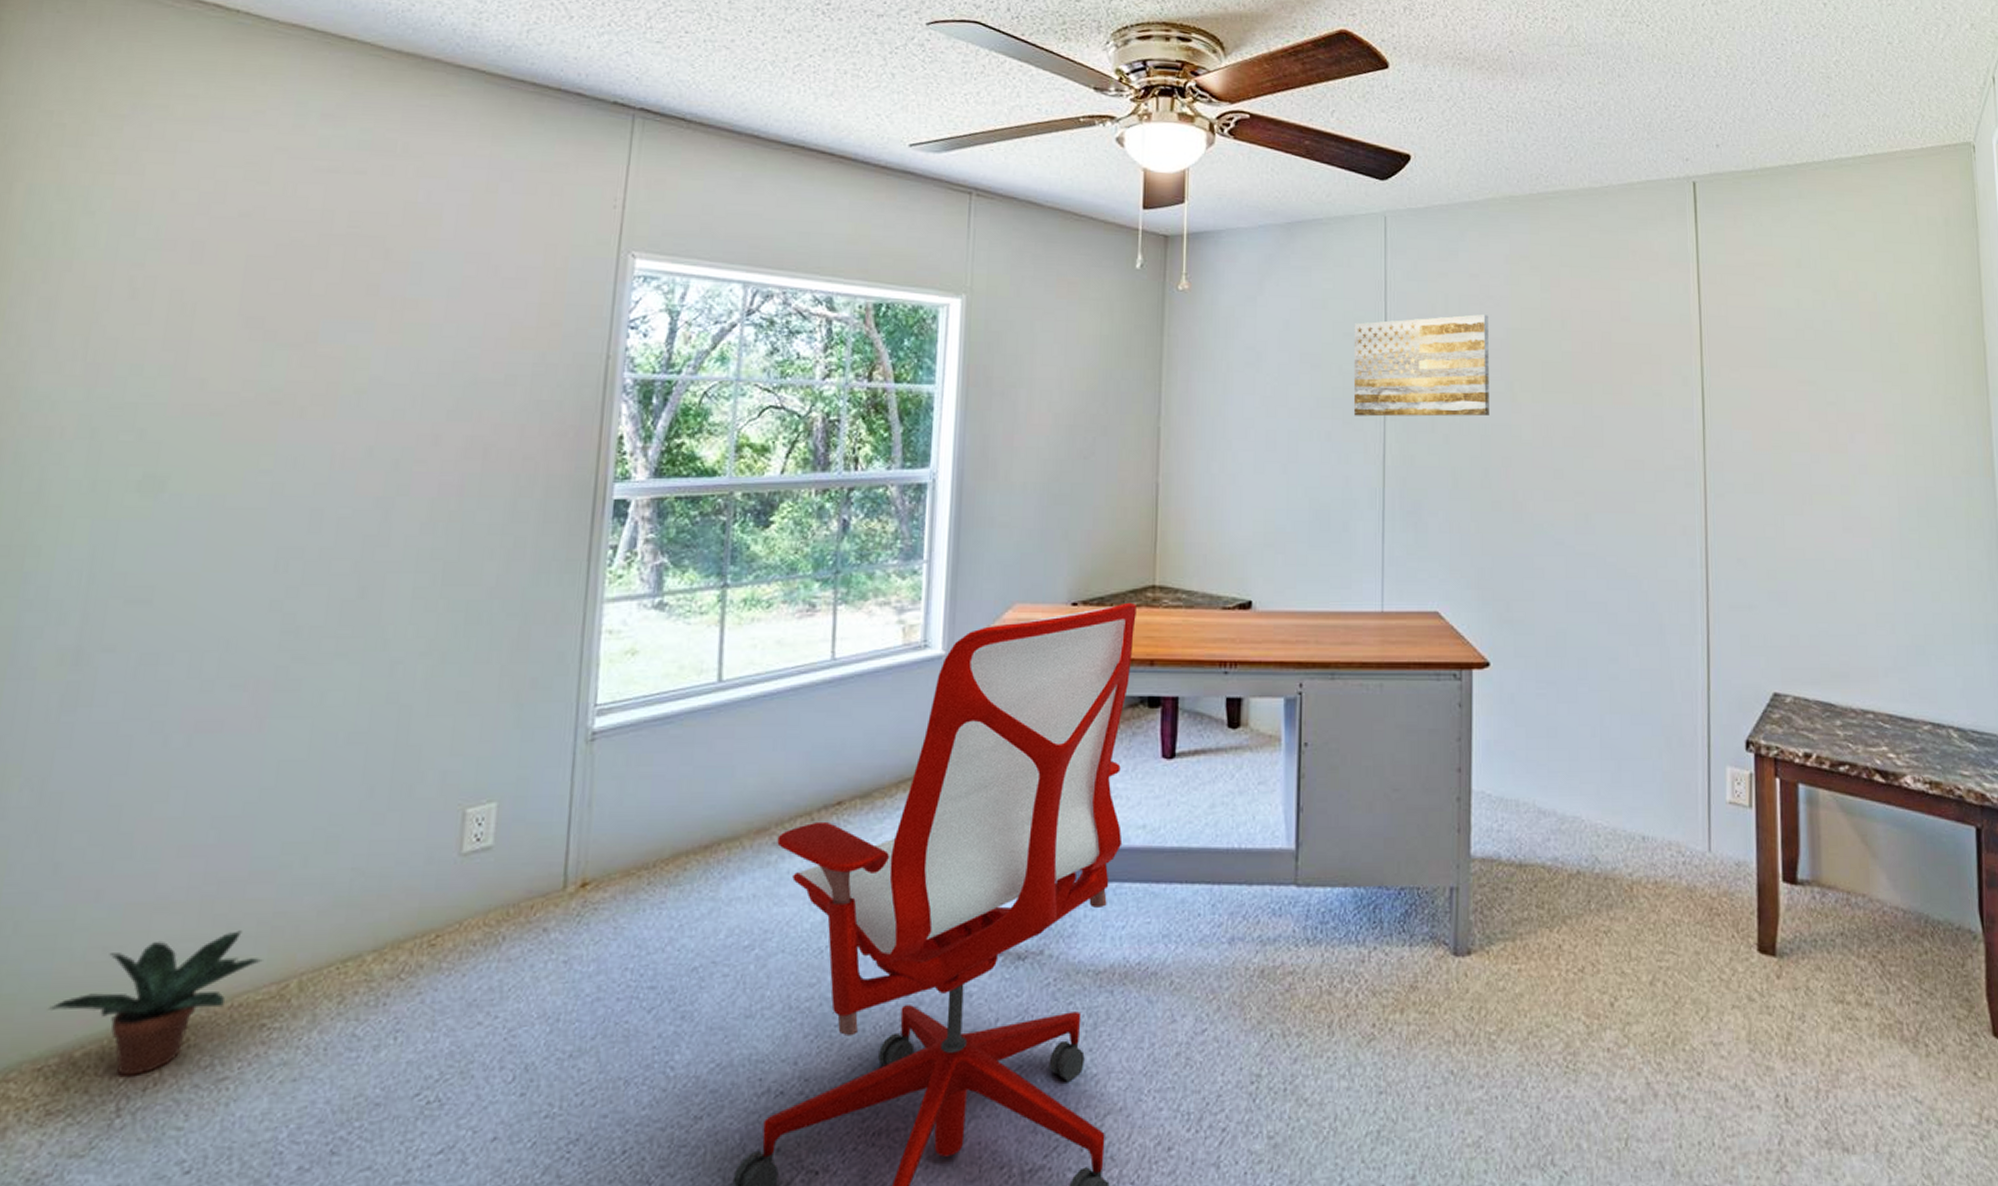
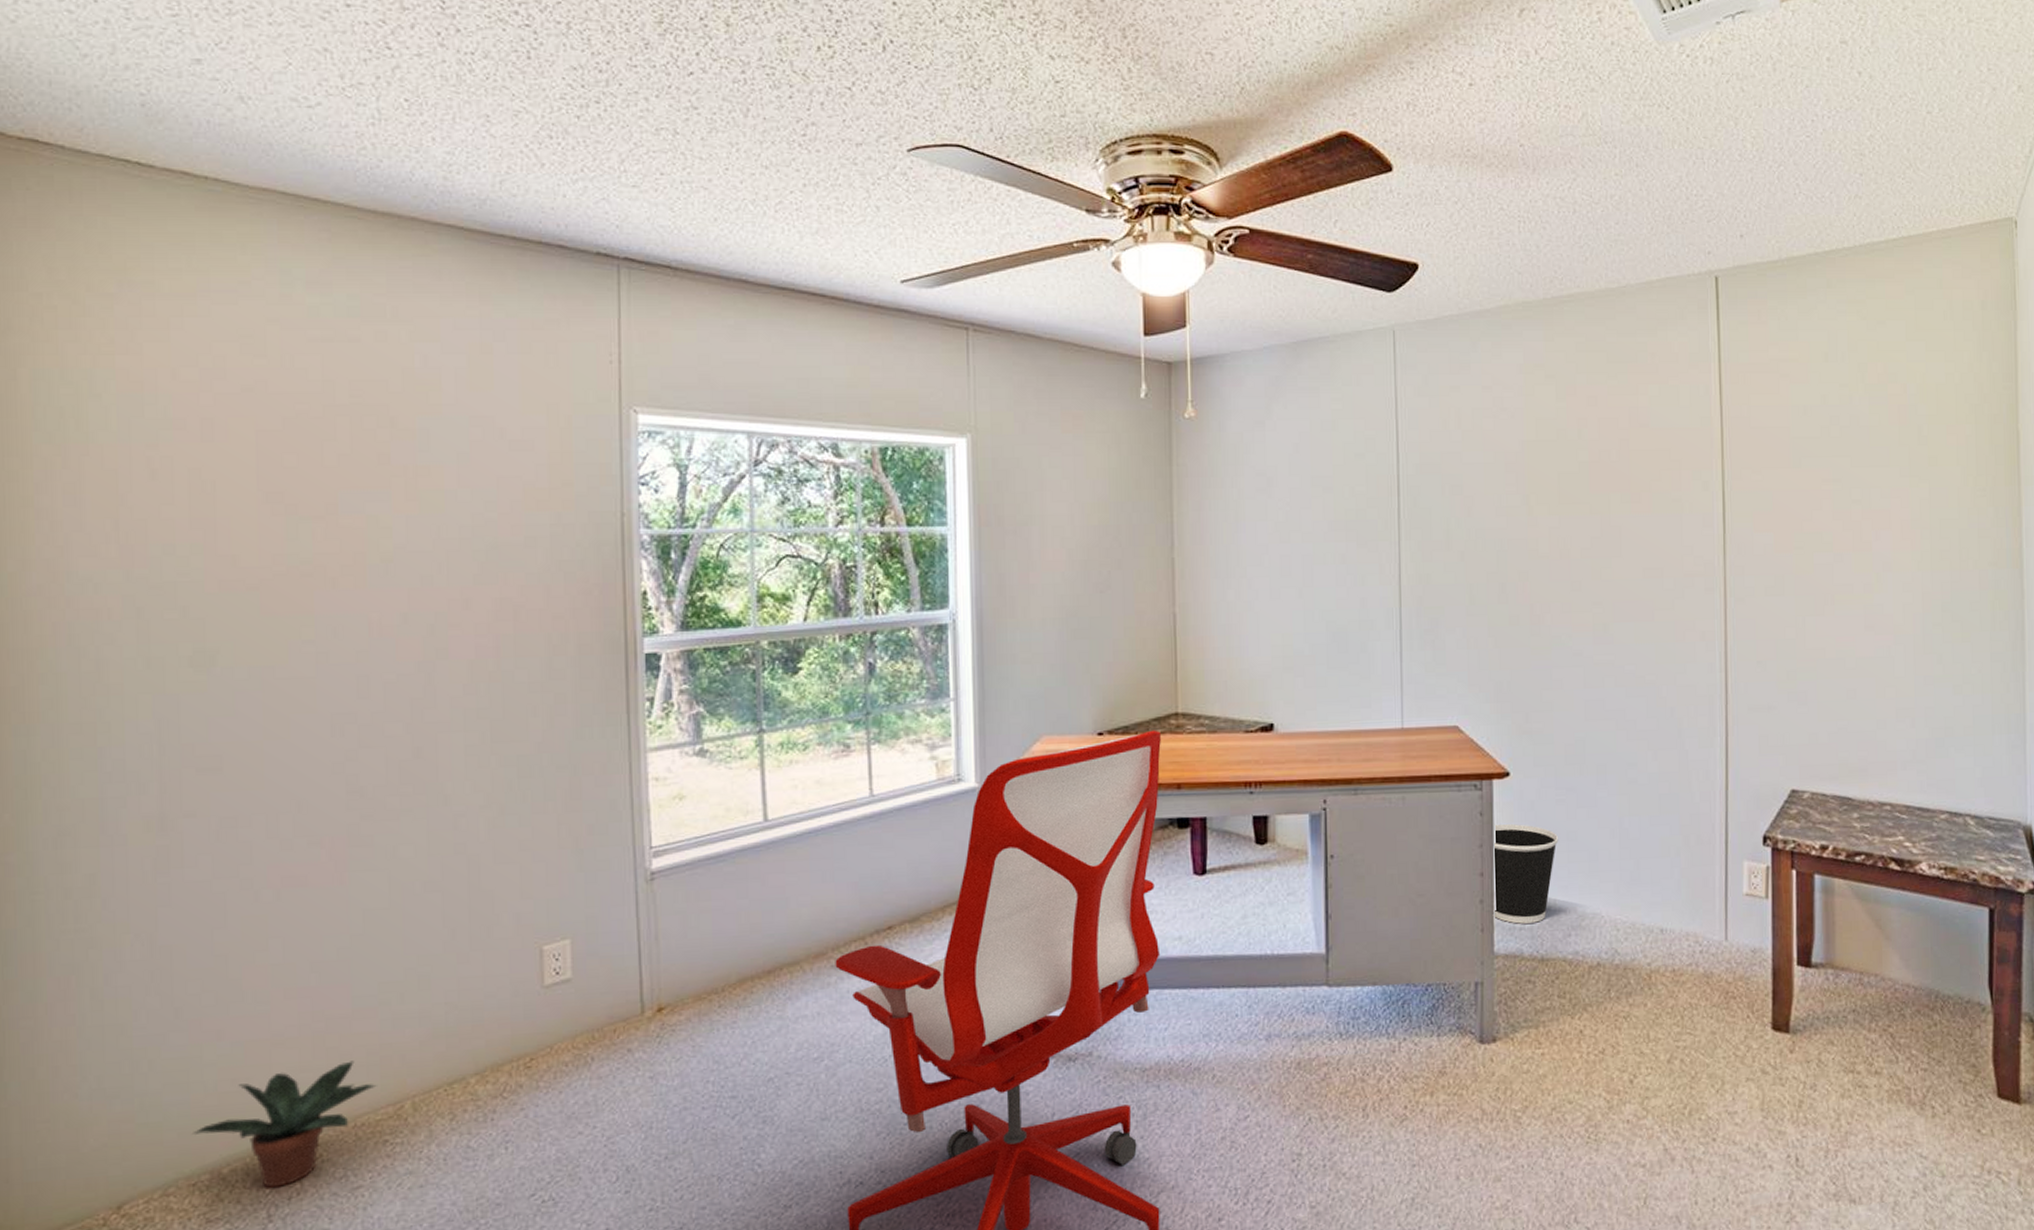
wall art: present [1353,314,1489,417] -> none [1365,428,1505,537]
wastebasket: none [1469,716,1539,825] -> present [1492,823,1559,924]

